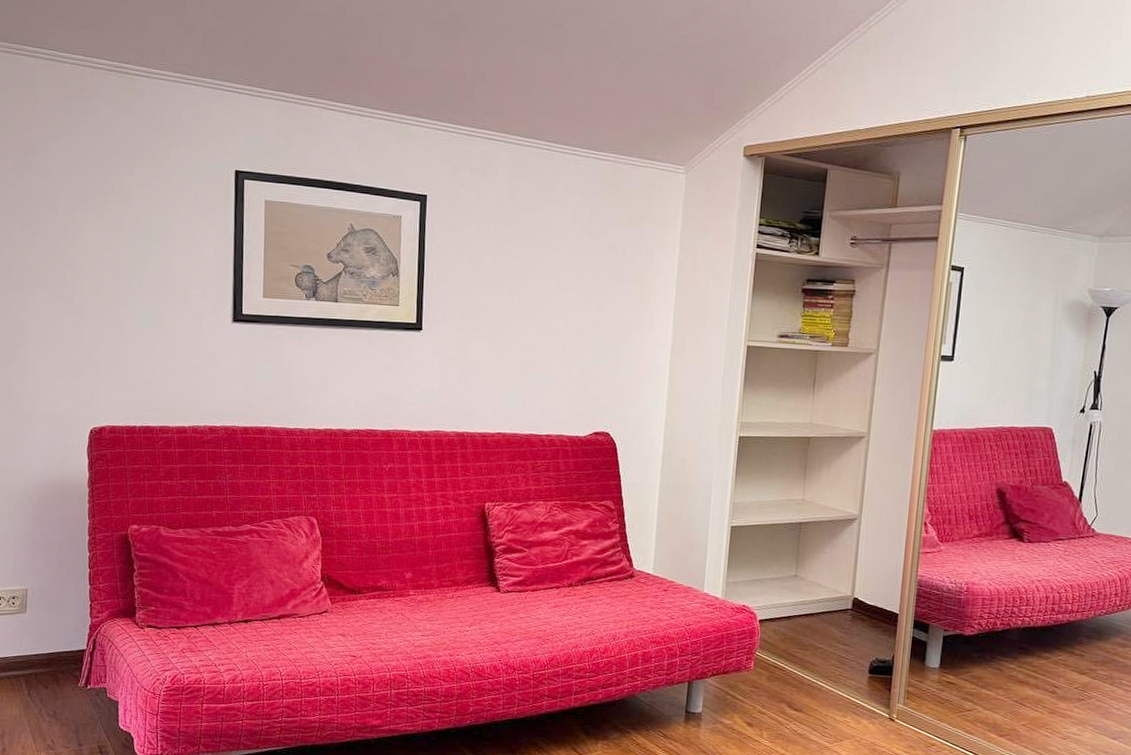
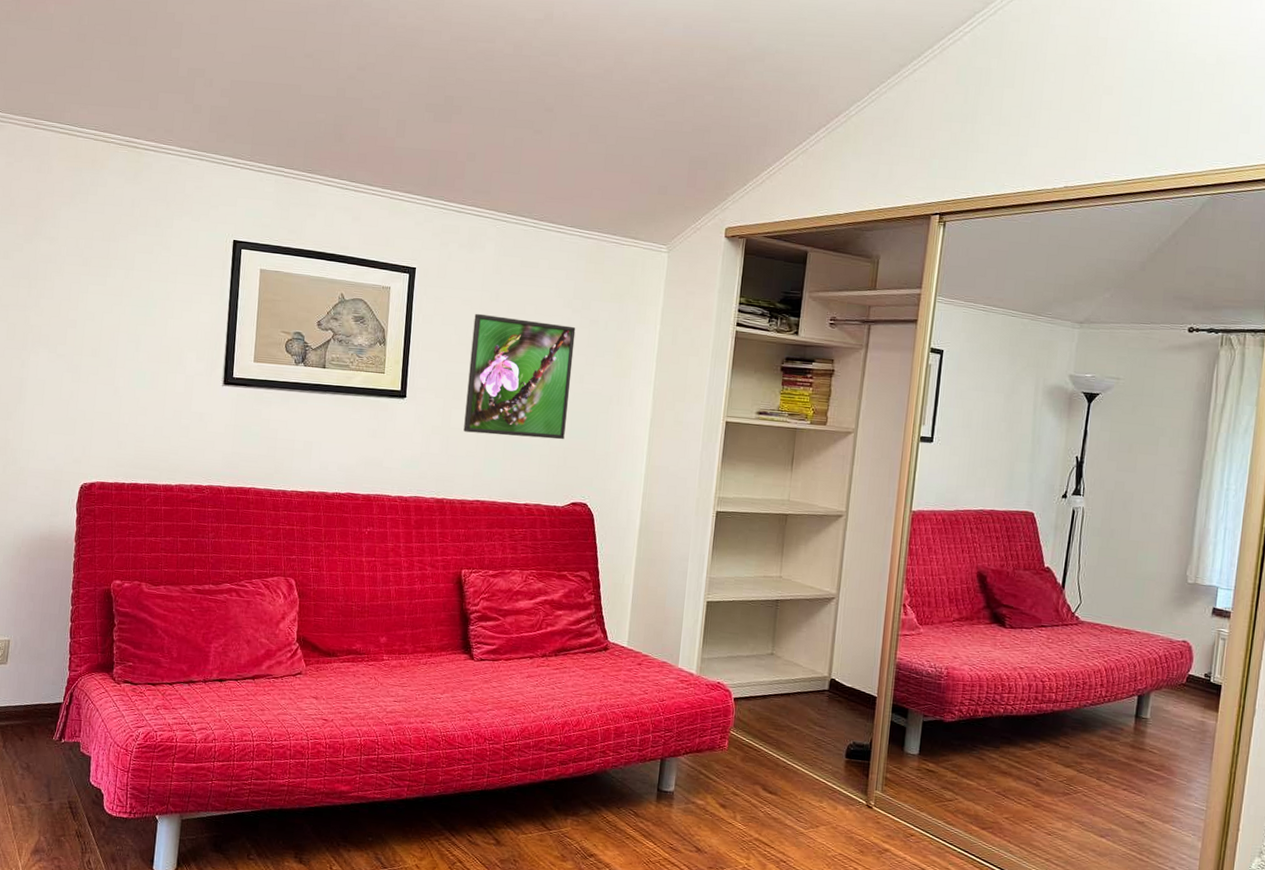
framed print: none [482,241,594,369] -> present [463,313,576,440]

